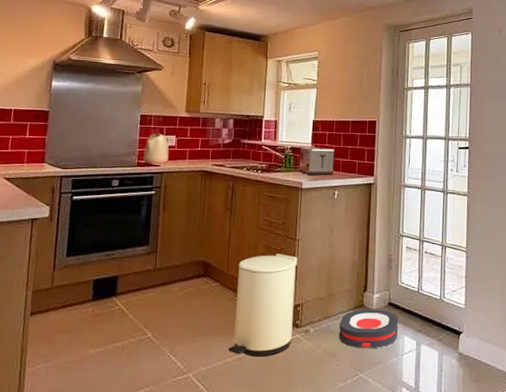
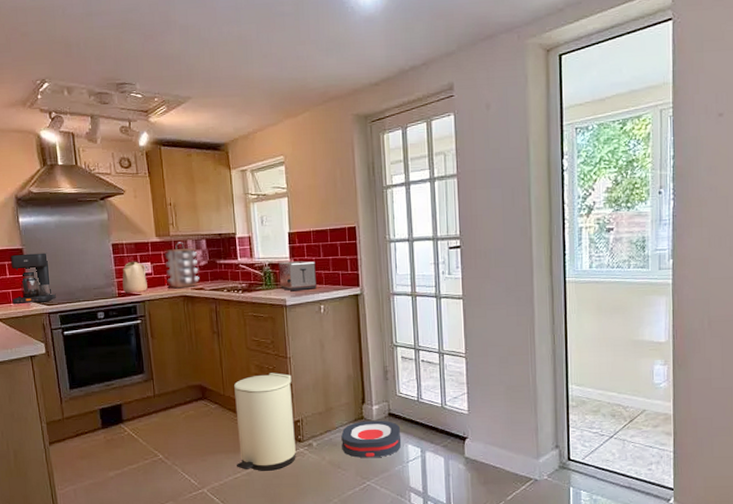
coffee maker: none [25,116,73,165] -> present [10,253,56,305]
spice rack: none [188,119,224,164] -> present [164,242,200,289]

